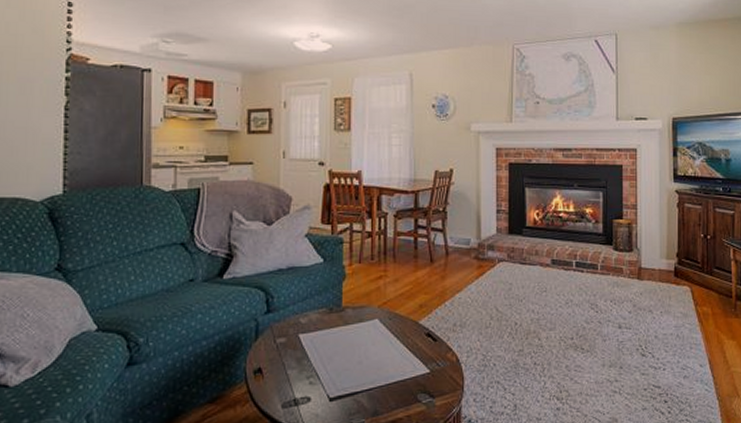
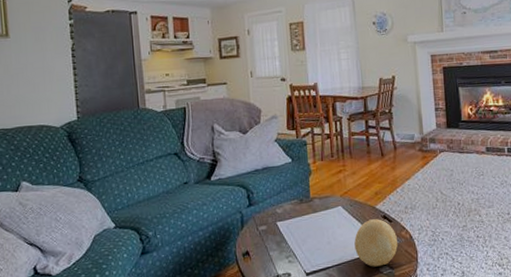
decorative ball: none [390,336,442,394] -> present [354,219,398,267]

